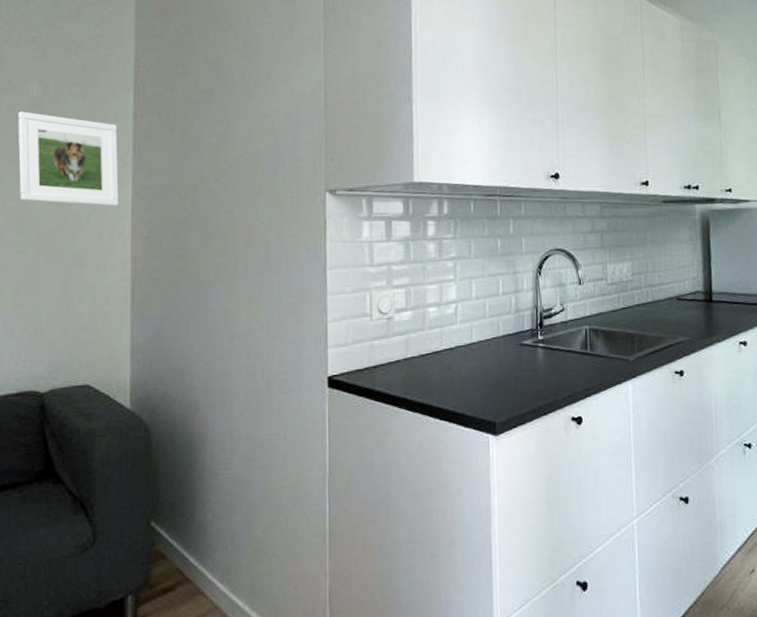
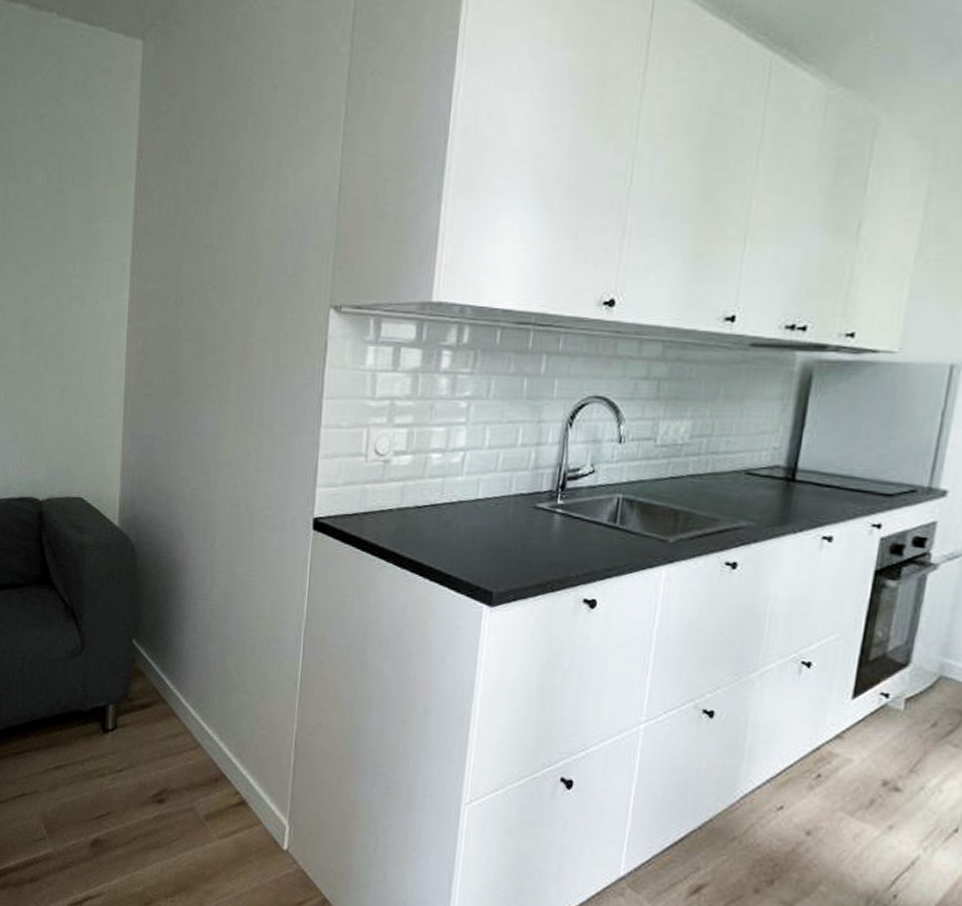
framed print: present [18,111,119,207] -> none [23,202,118,312]

